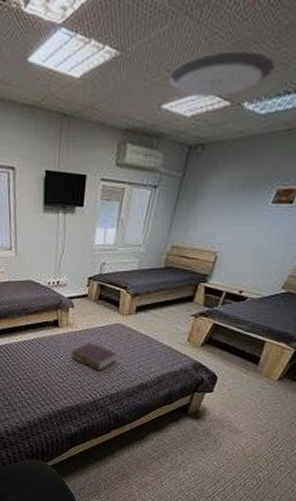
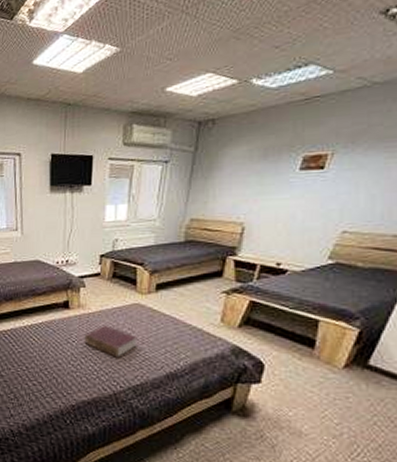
ceiling light fixture: present [168,49,276,98] -> none [170,34,281,79]

